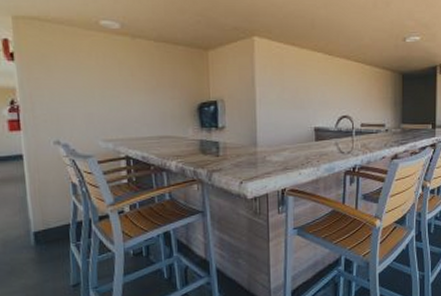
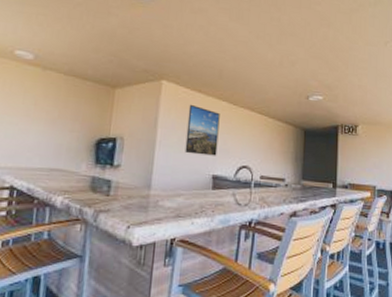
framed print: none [284,58,317,109] -> present [185,104,220,156]

